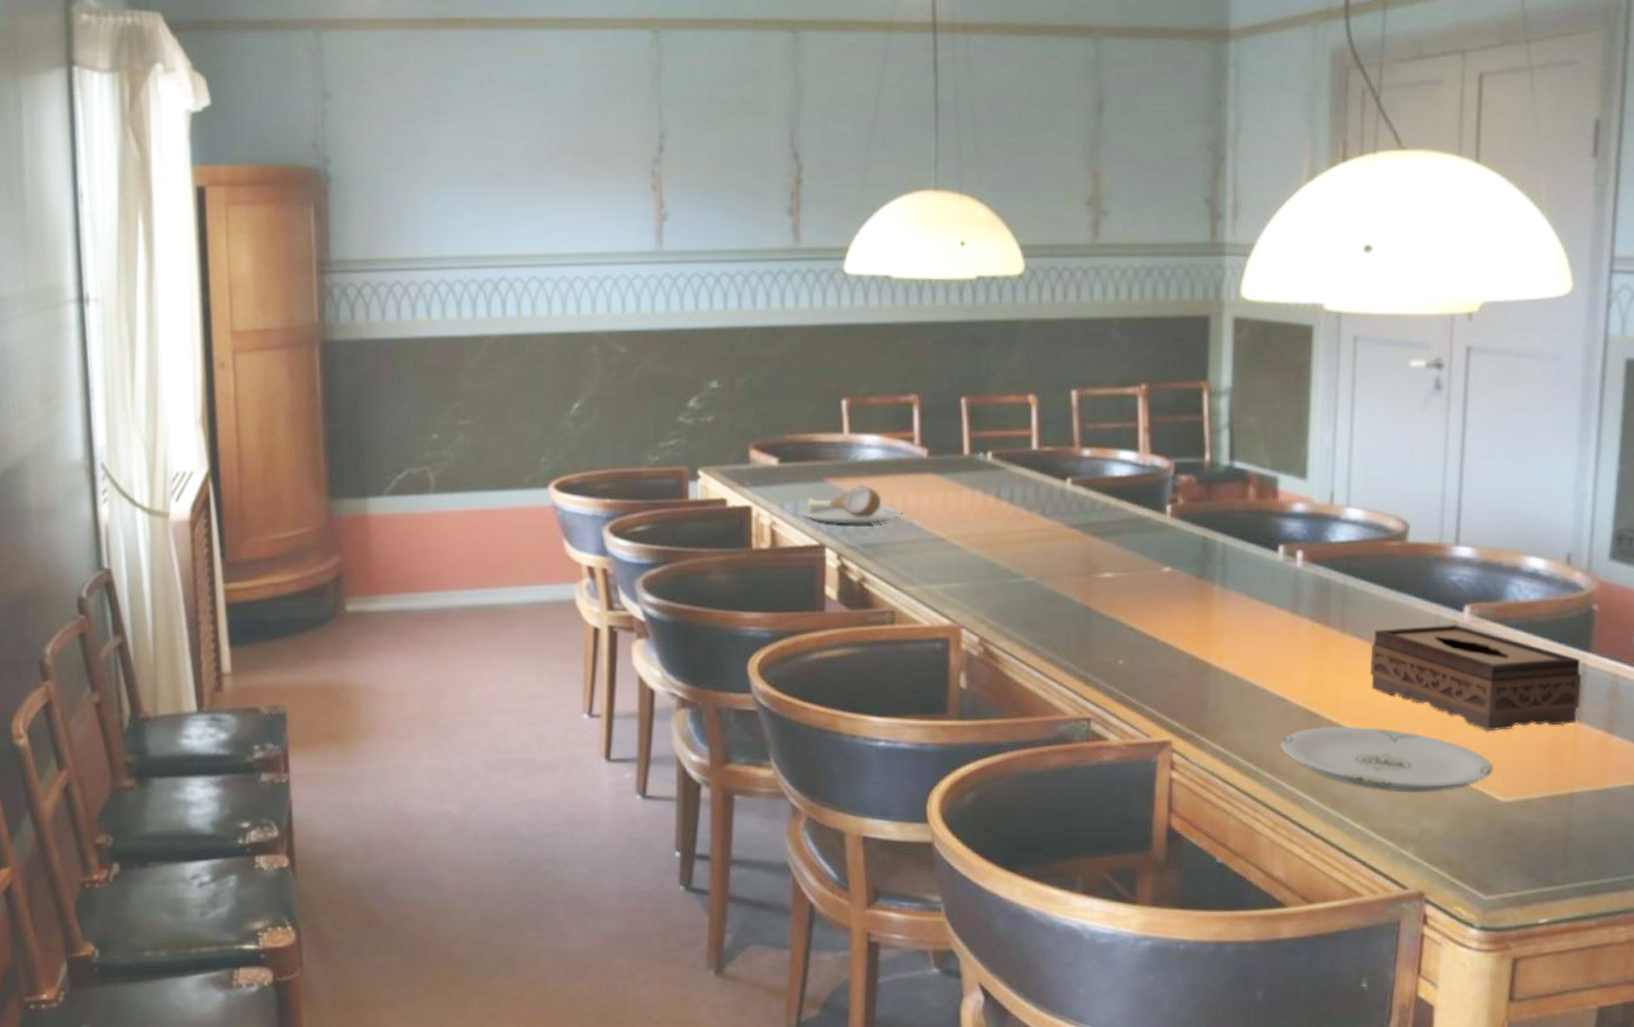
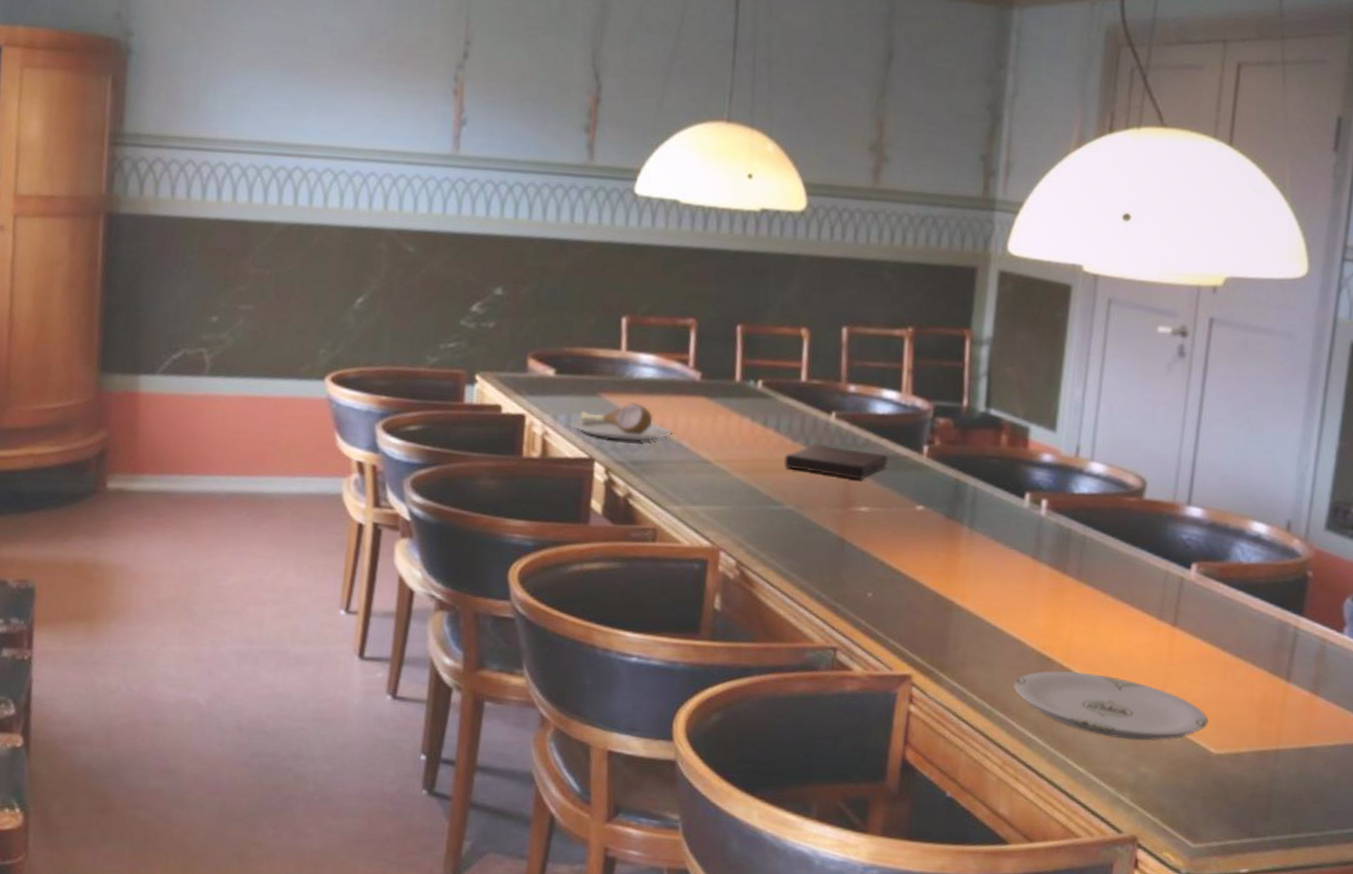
book: none [1021,511,1131,545] -> present [784,443,889,480]
tissue box: present [1369,625,1582,732] -> none [1101,580,1294,686]

